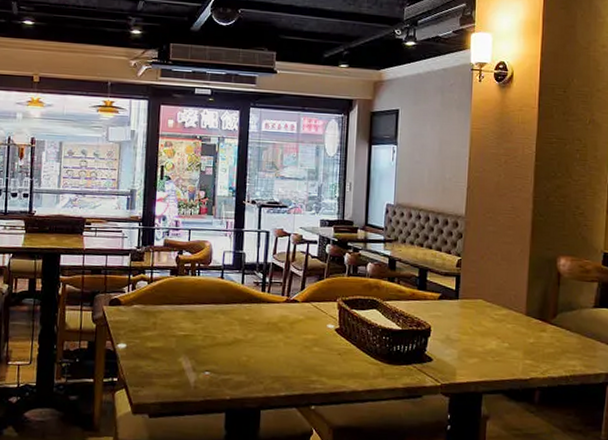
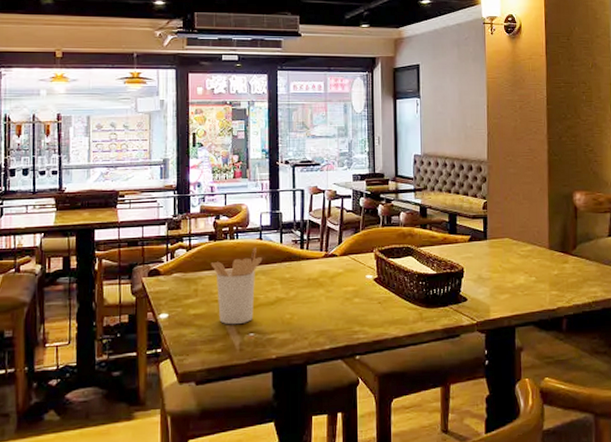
utensil holder: none [171,286,223,362] -> present [210,247,263,325]

